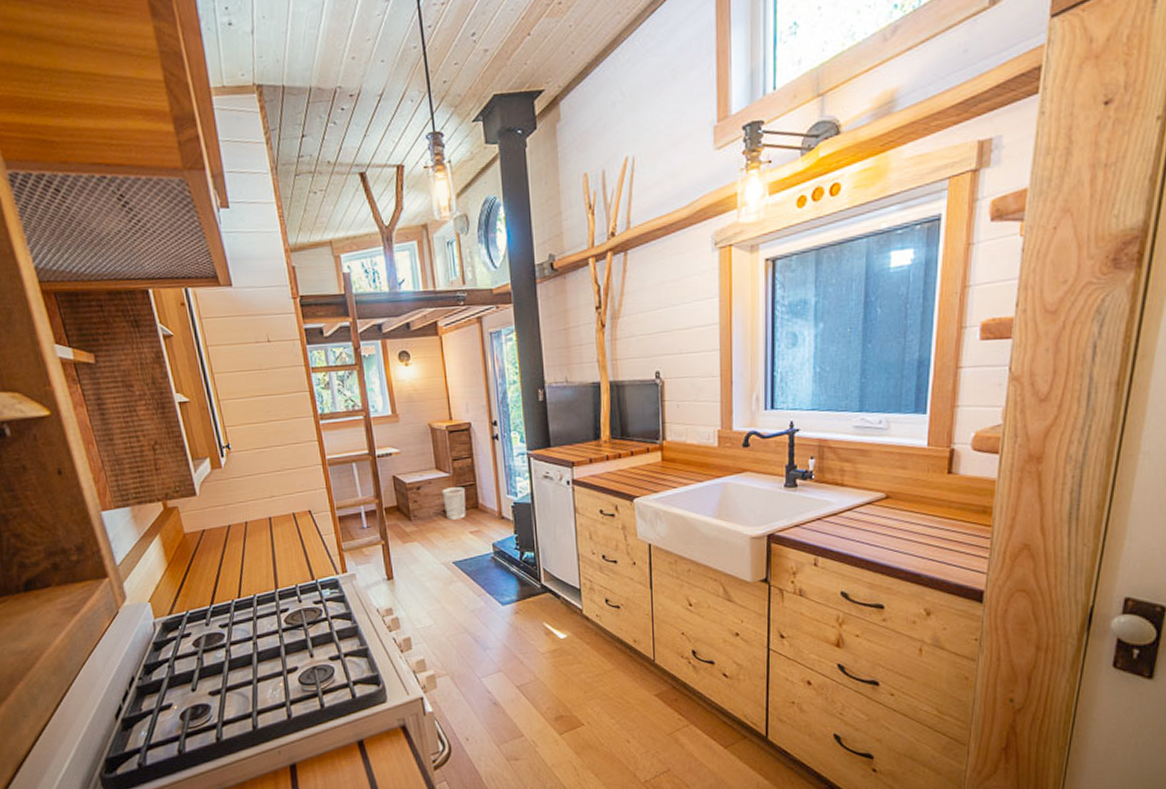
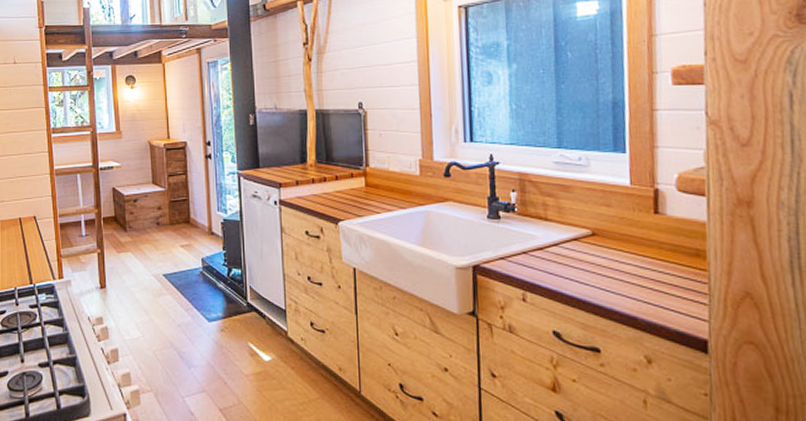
wastebasket: present [442,487,466,520] -> none [157,202,179,233]

